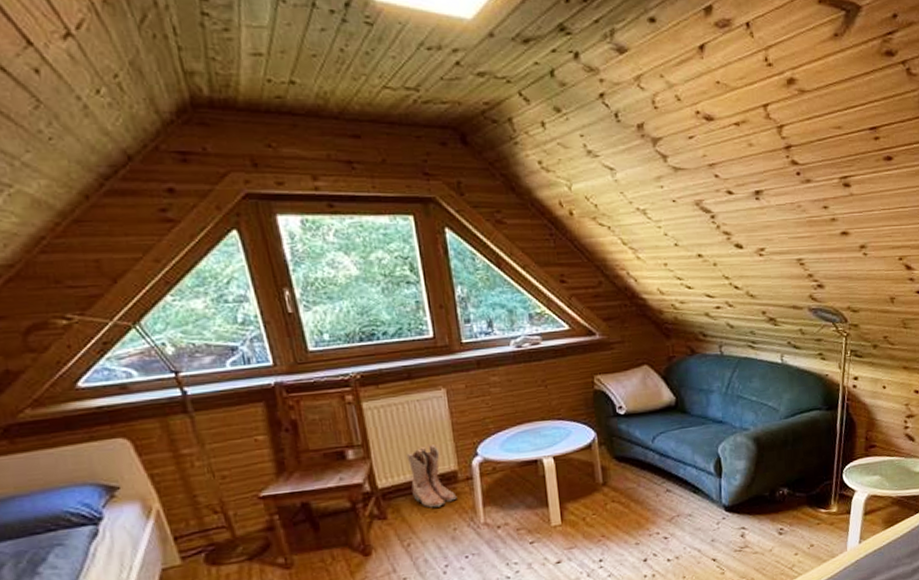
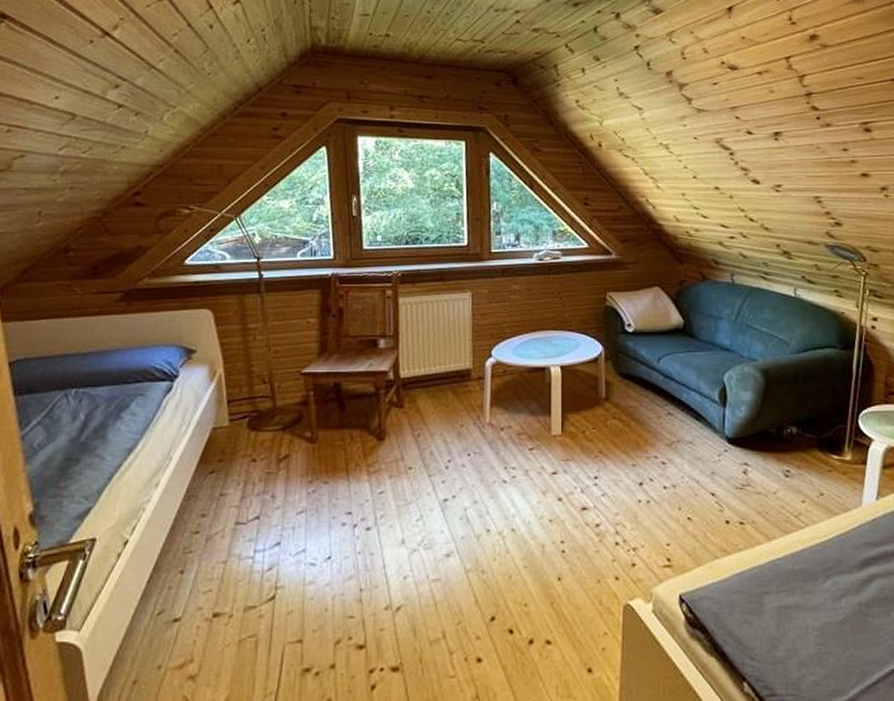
boots: present [406,445,457,508] -> none [429,342,468,402]

